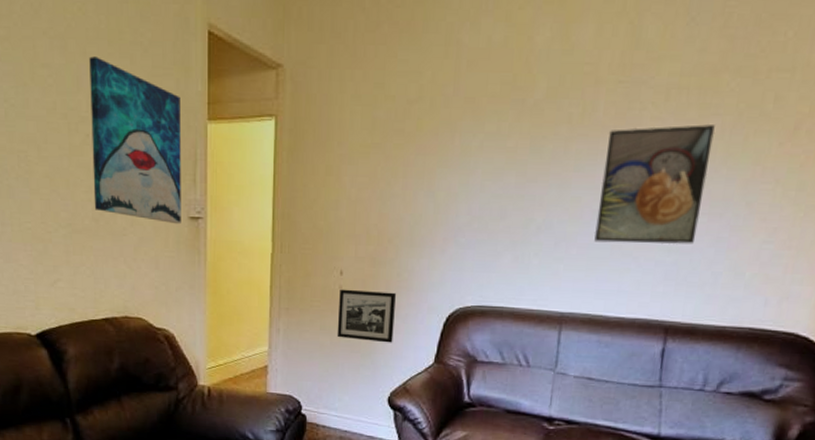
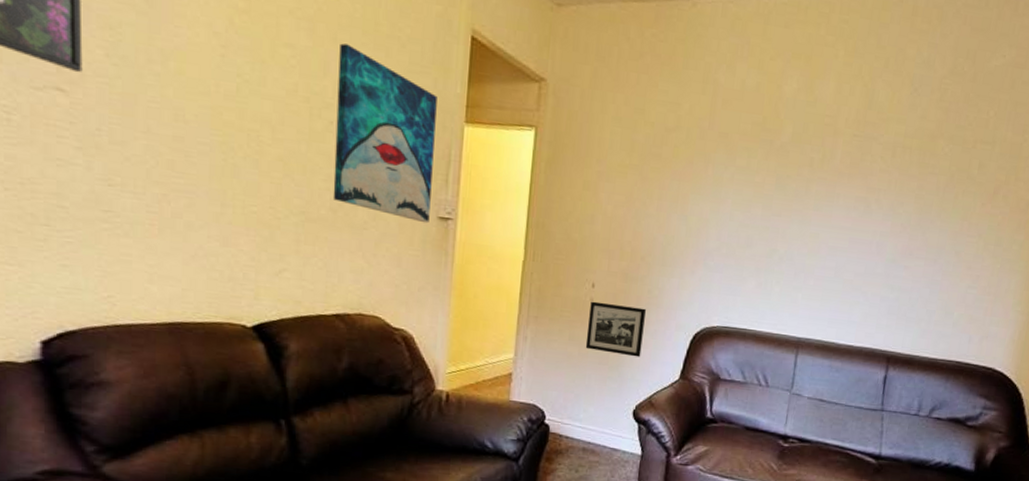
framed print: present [594,124,715,245] -> none [829,177,932,284]

